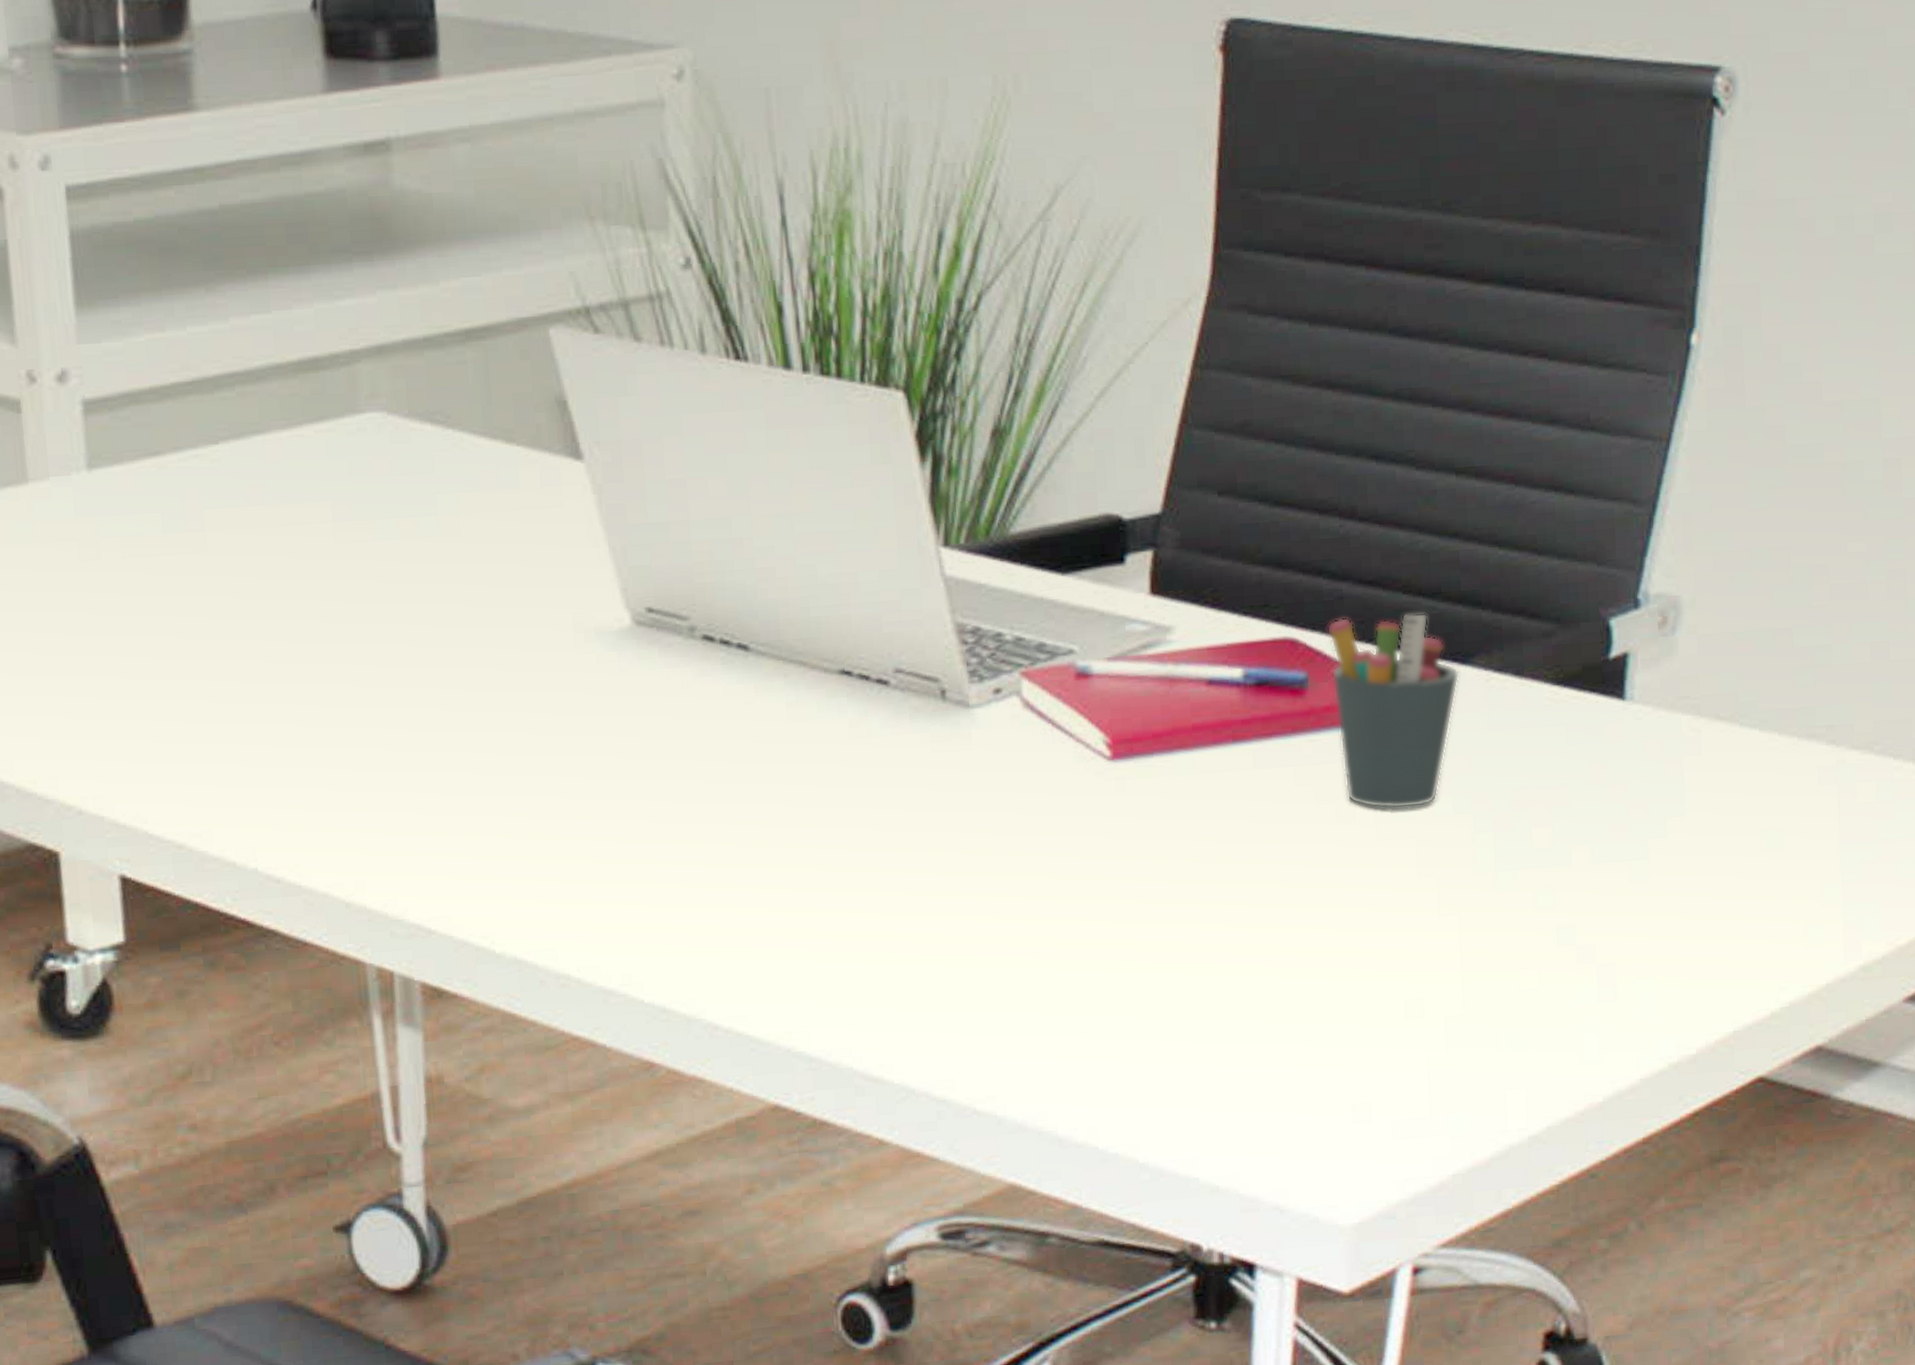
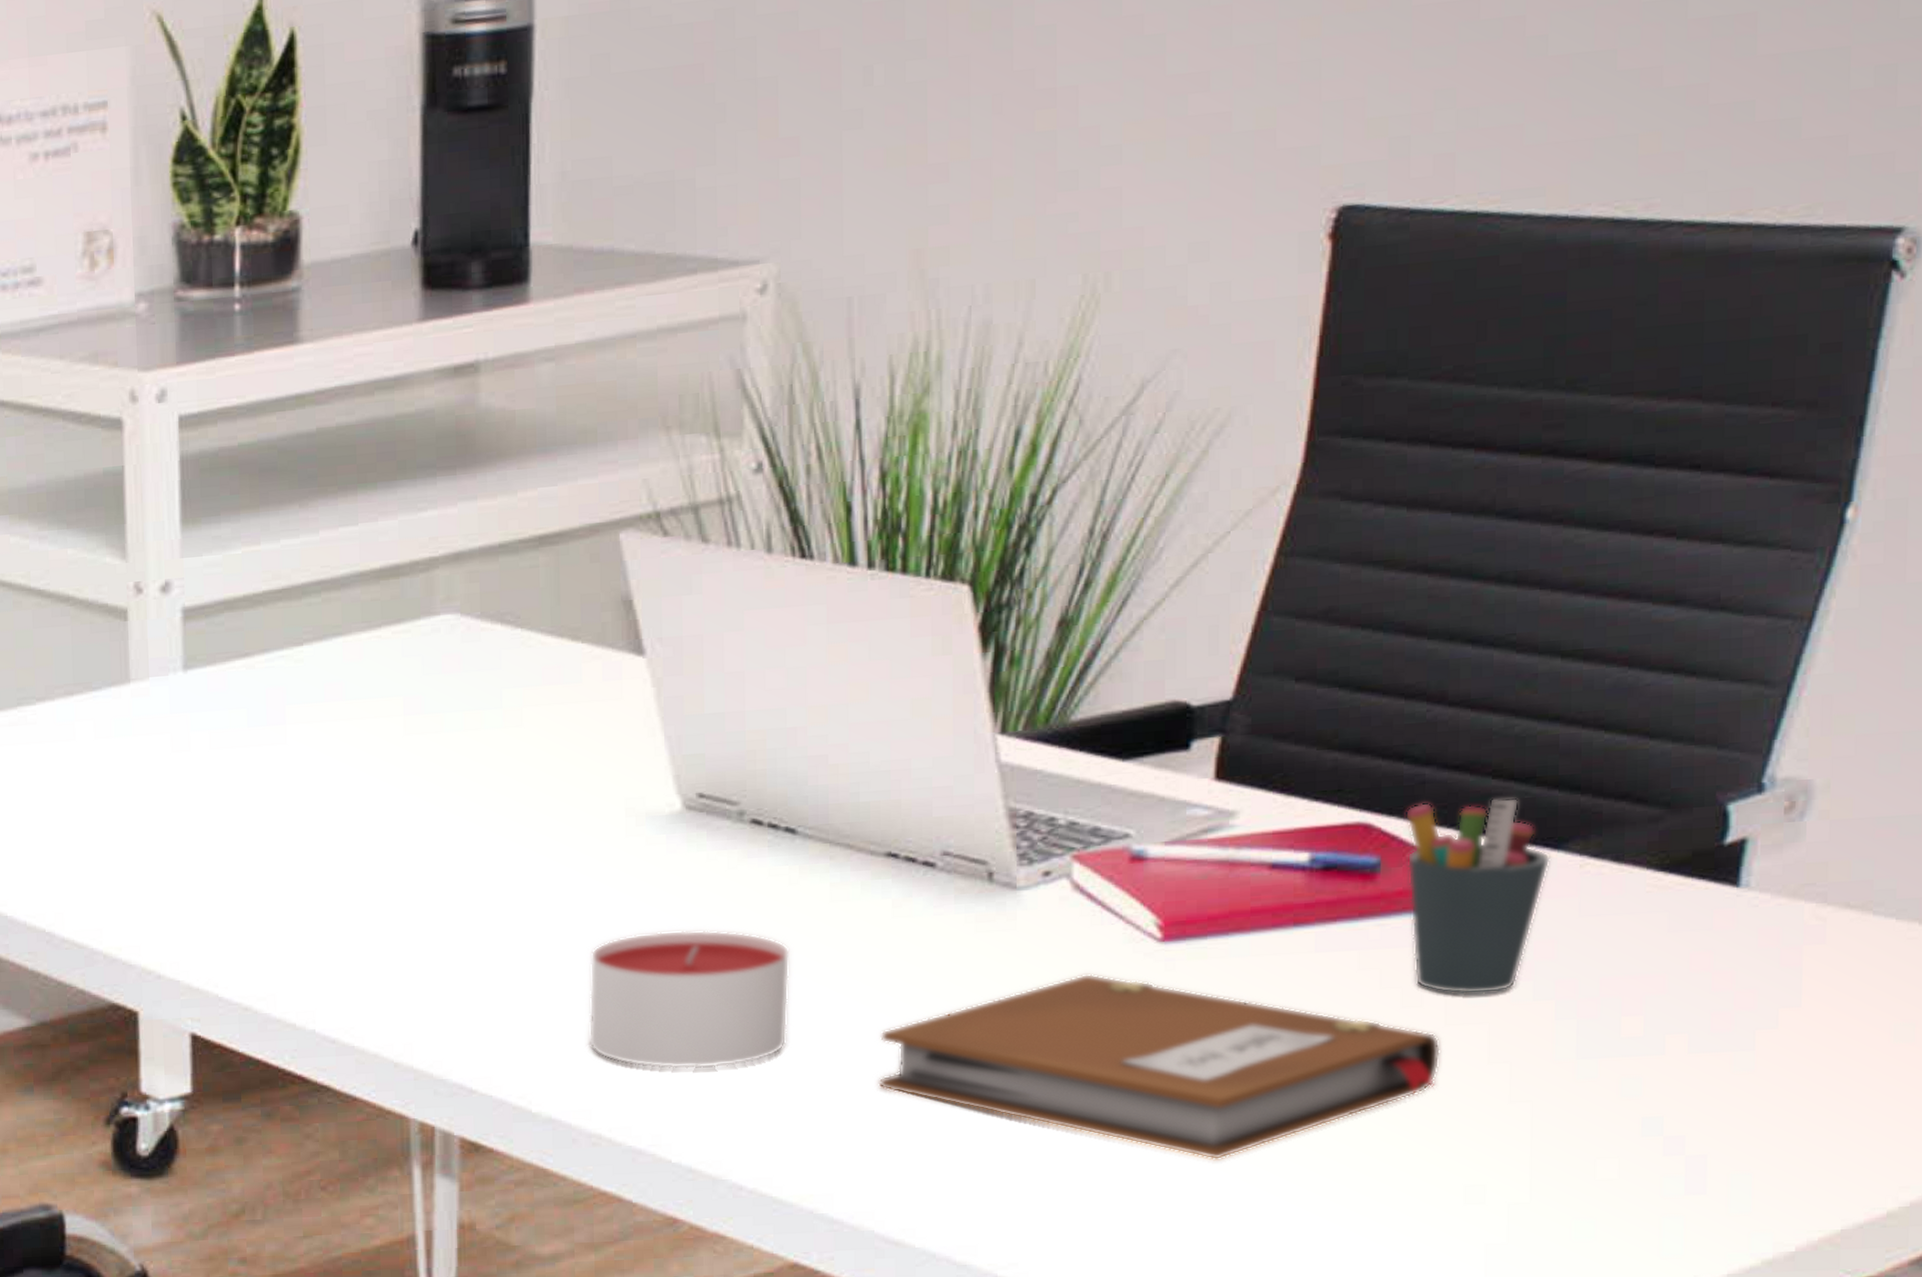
candle: none [546,753,753,903] -> present [588,930,790,1069]
notebook: none [846,793,1375,983] -> present [878,973,1441,1161]

